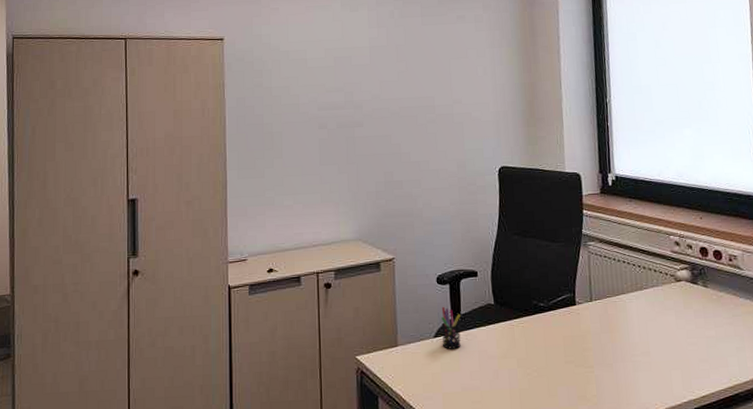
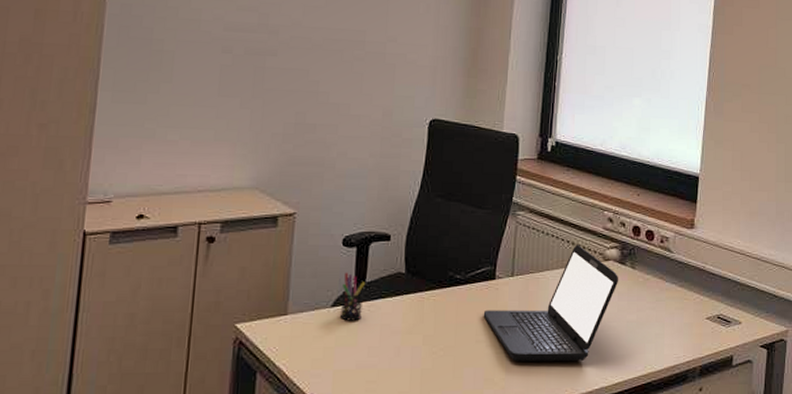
laptop: none [569,268,693,379] -> present [483,245,619,361]

